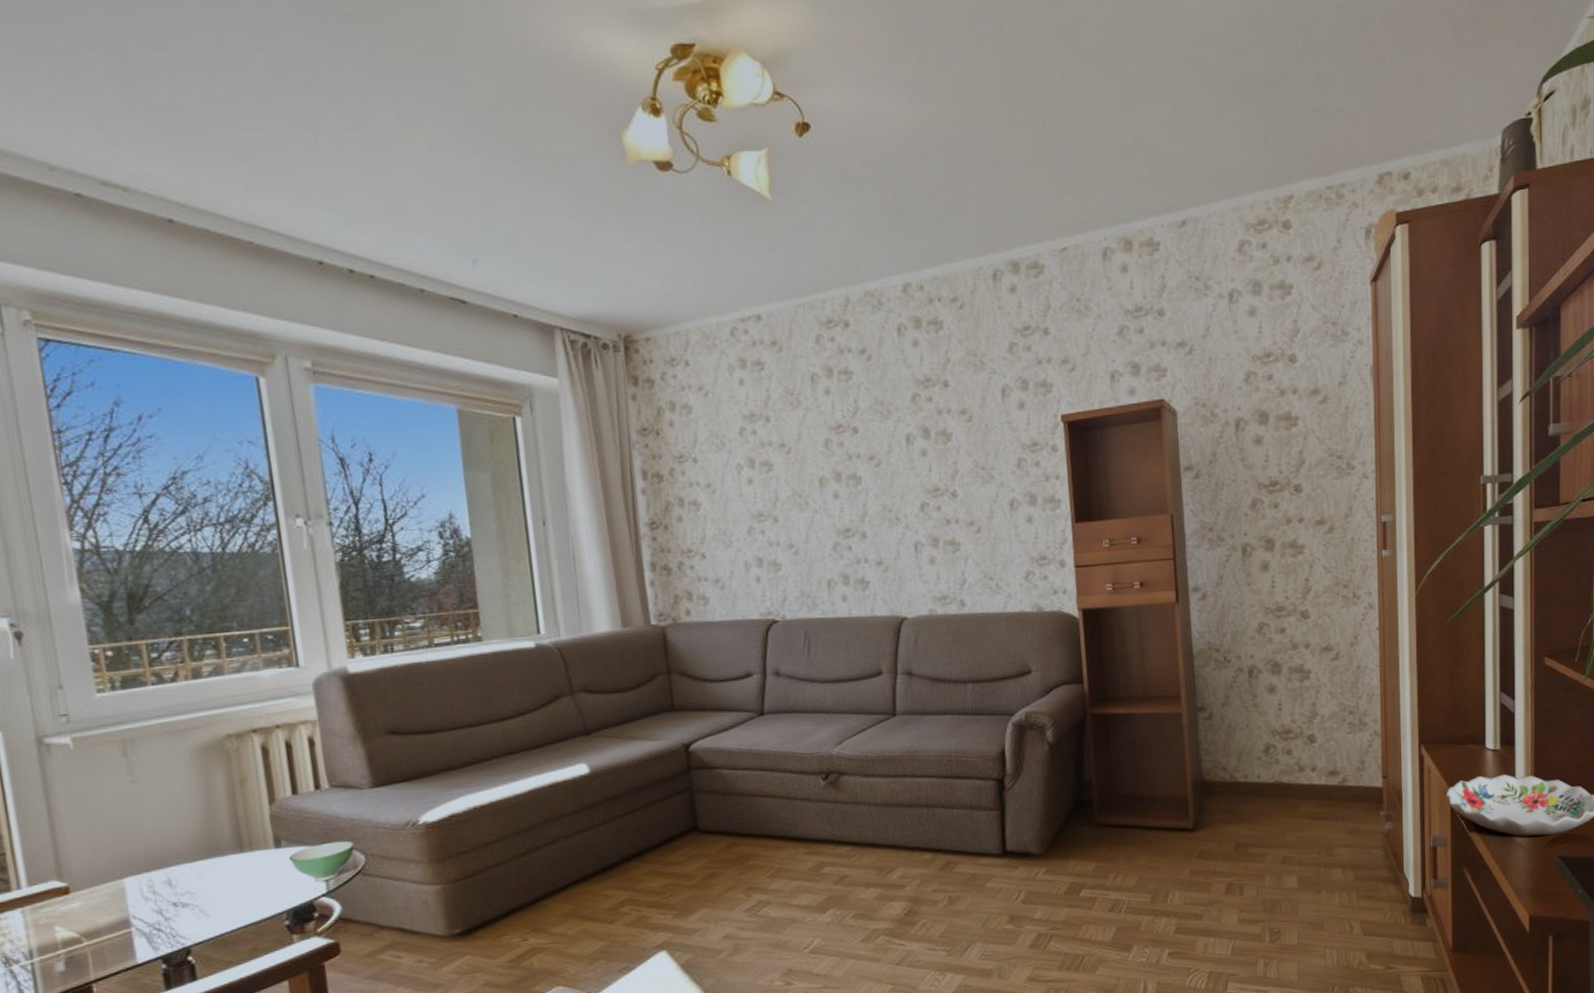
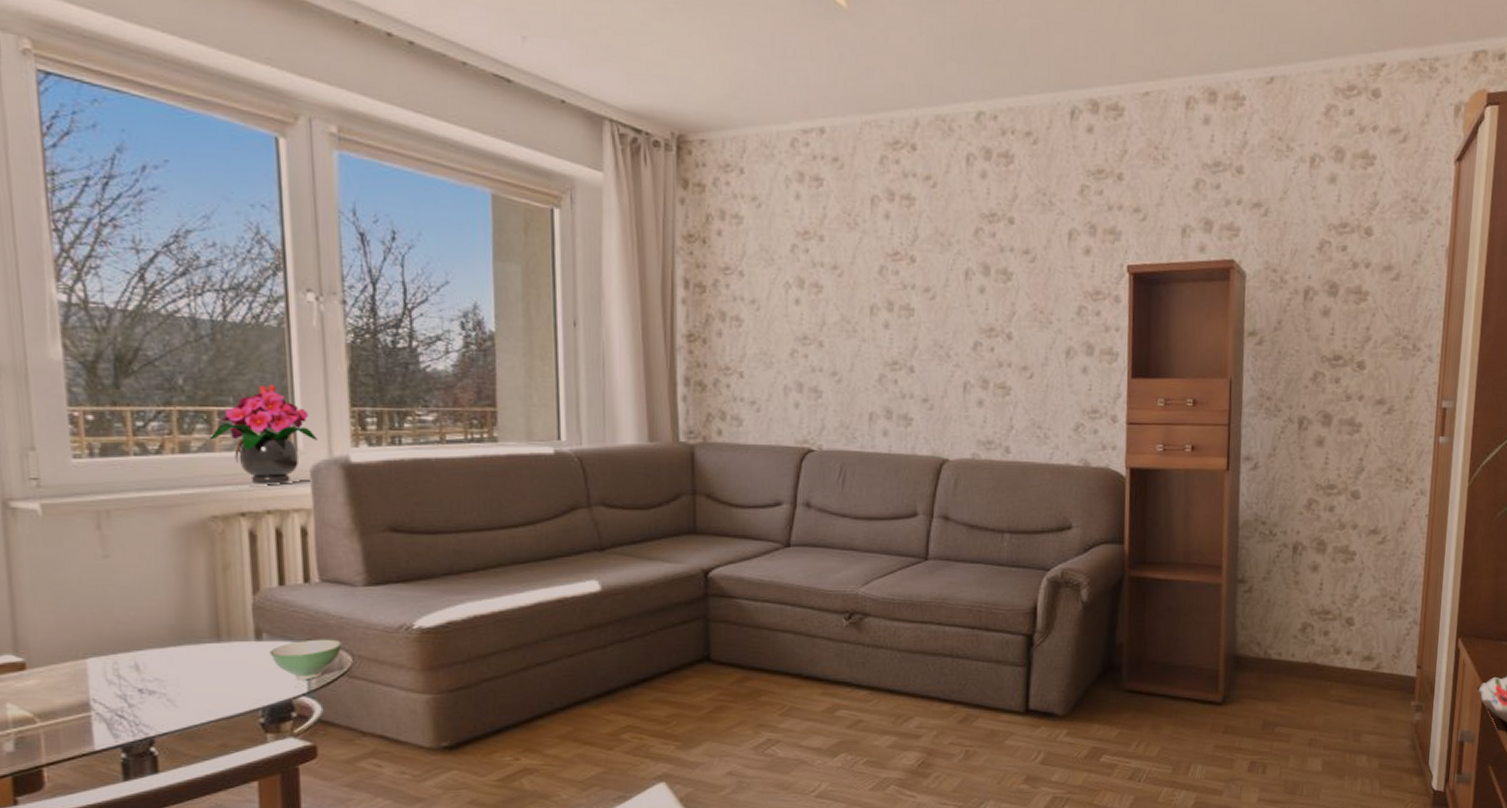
potted flower: none [218,607,318,702] -> present [209,384,318,484]

